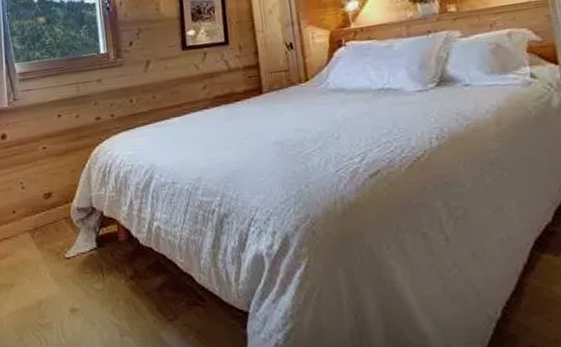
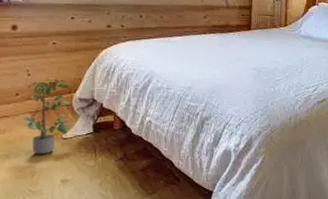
potted plant: none [22,188,78,280] -> present [23,79,76,155]

